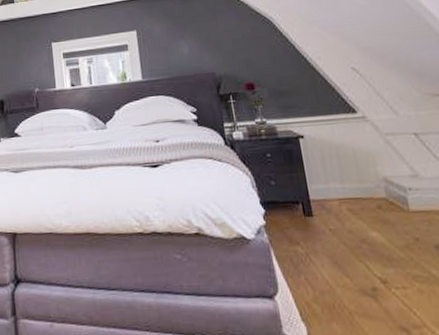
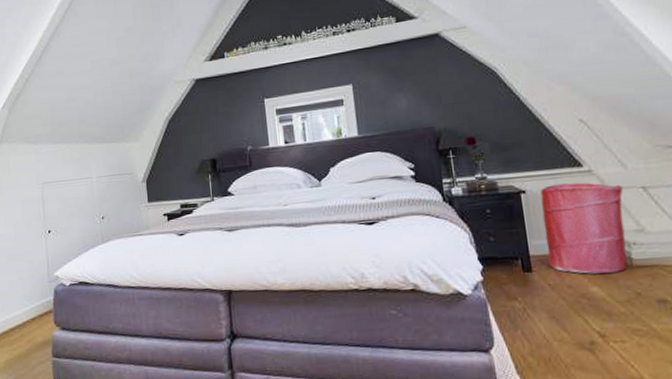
laundry hamper: none [318,128,404,219] -> present [540,182,628,274]

